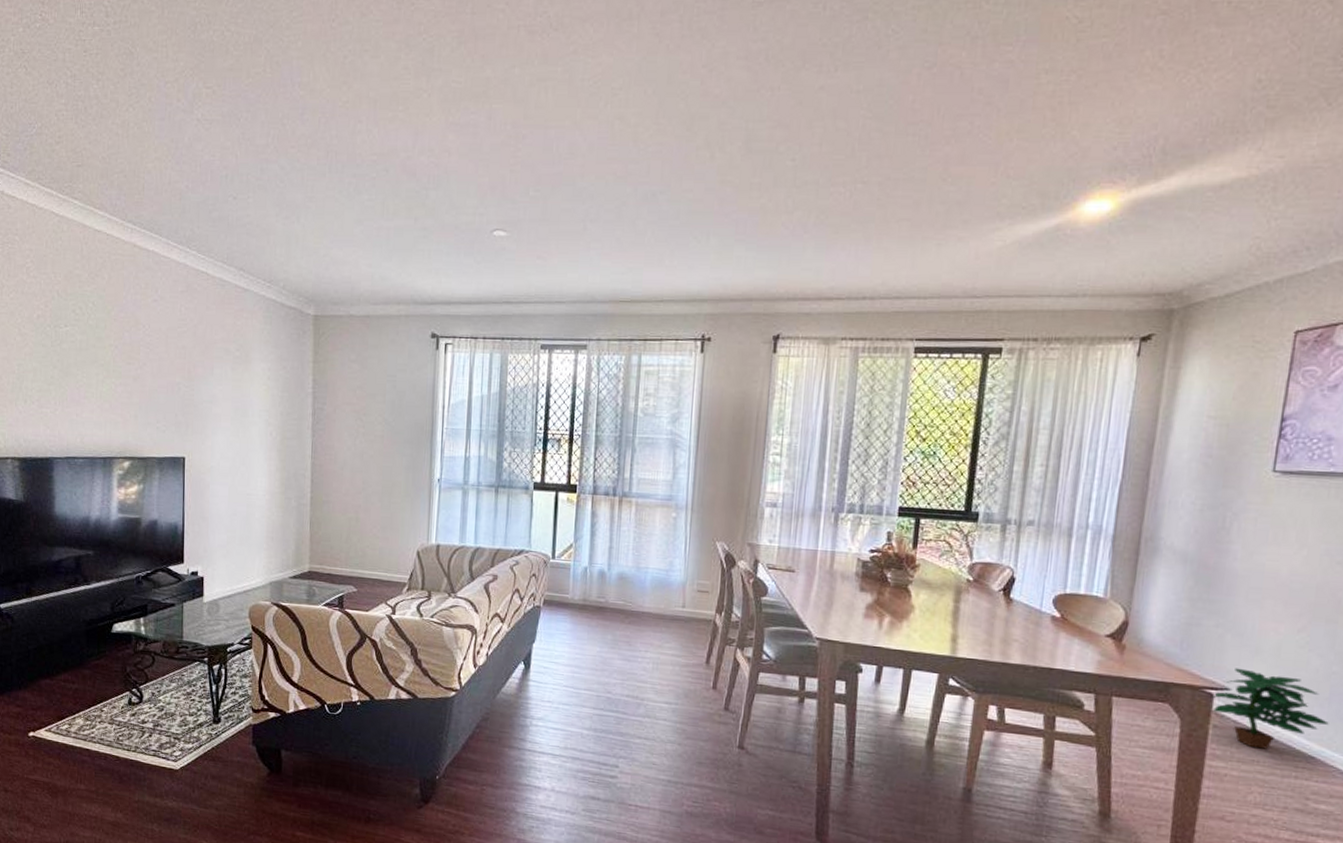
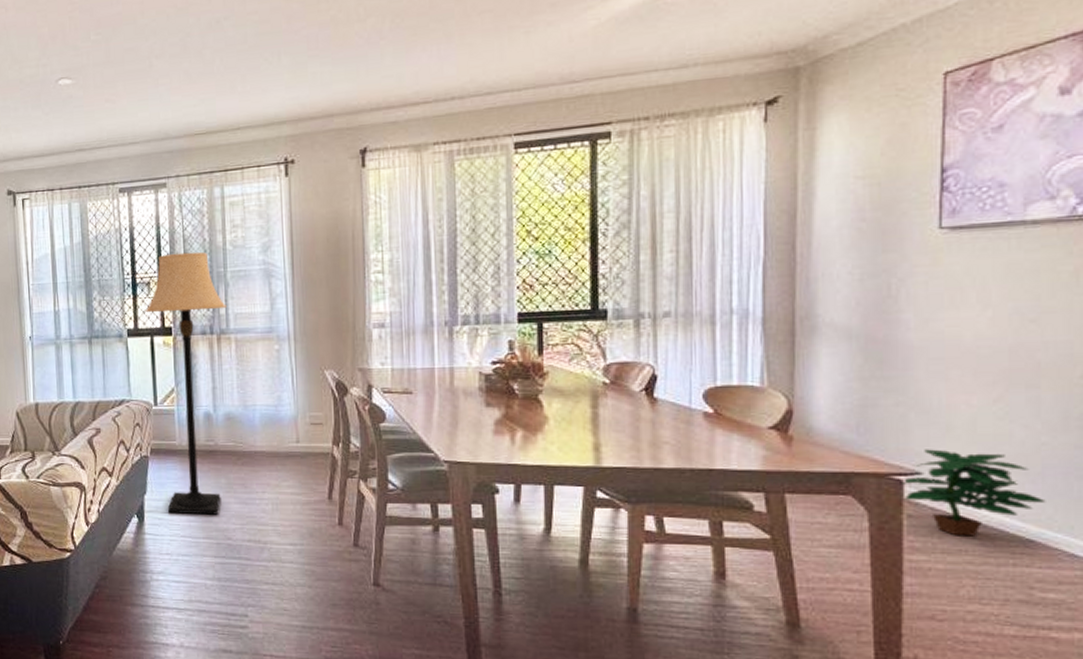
lamp: none [553,414,631,669] -> present [145,251,227,515]

